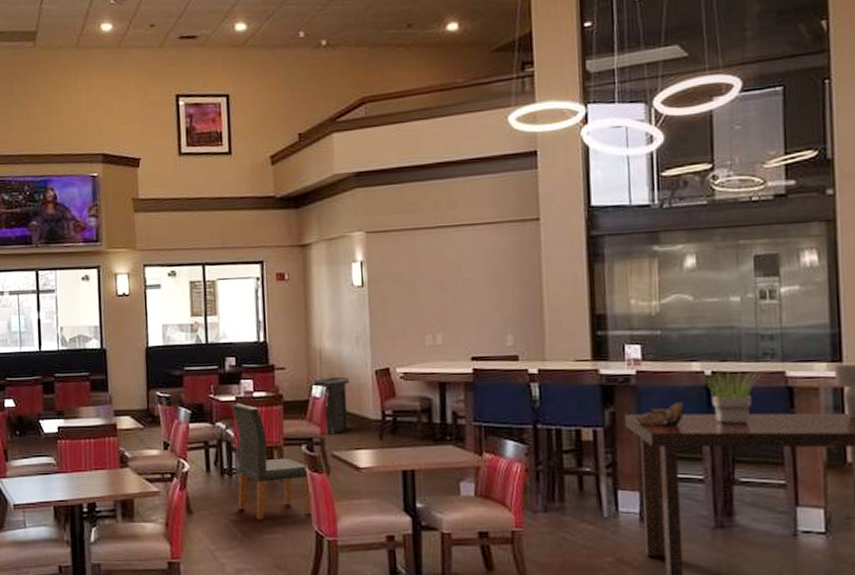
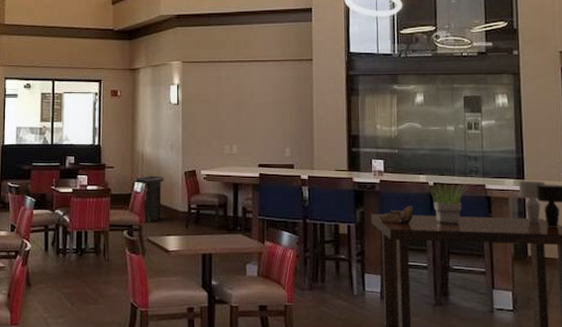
dining chair: present [231,403,312,520] -> none [69,194,130,292]

